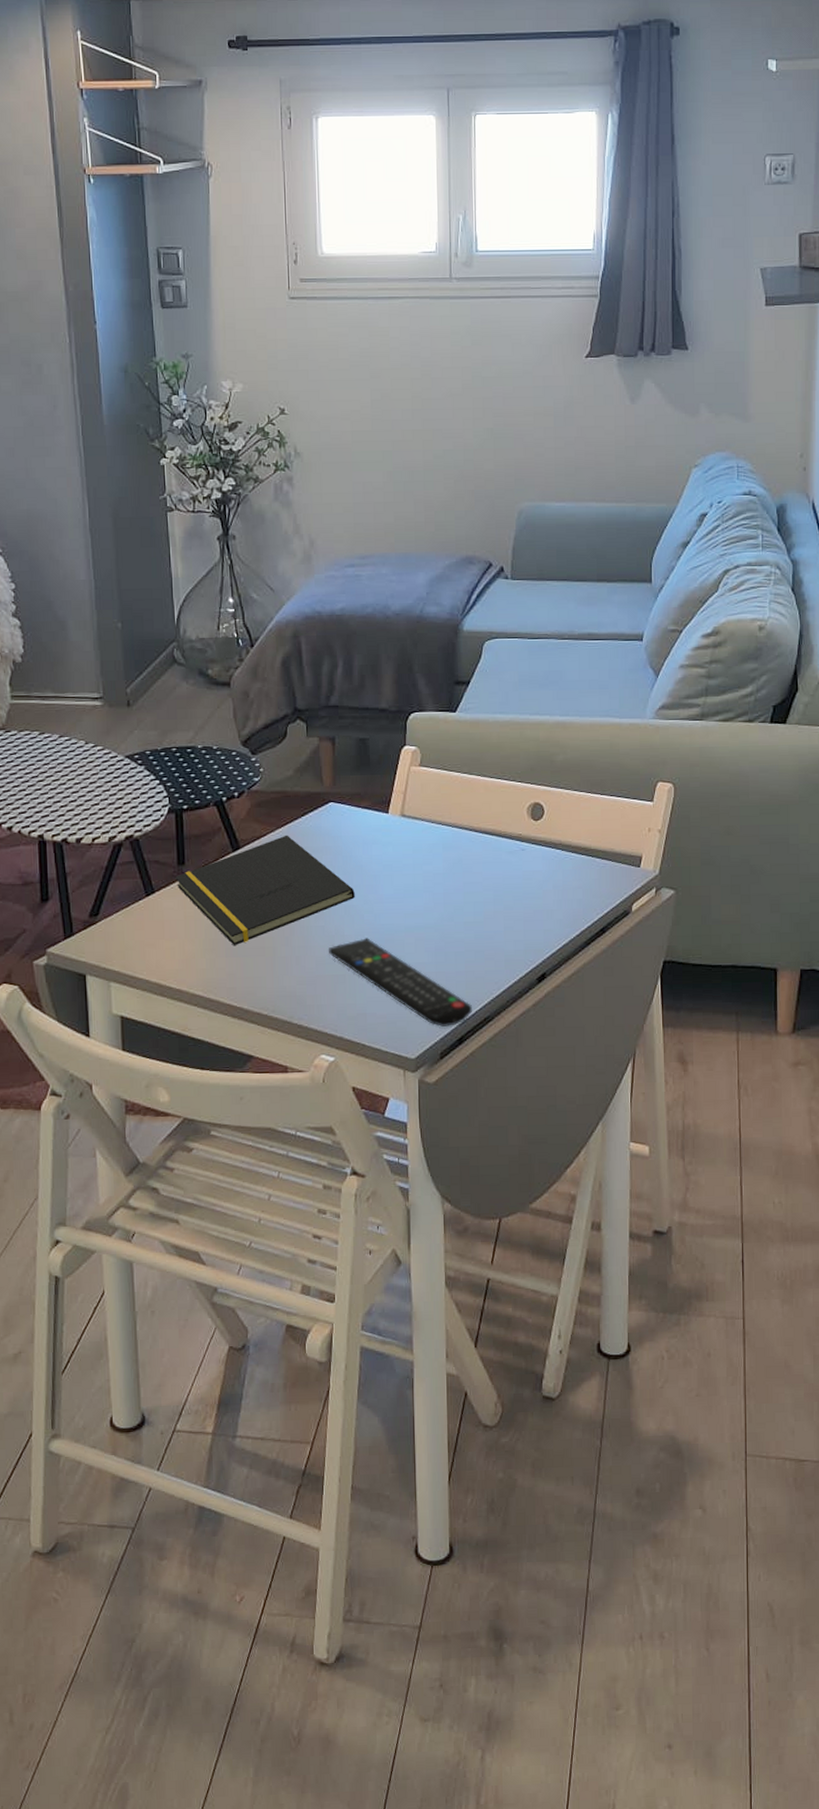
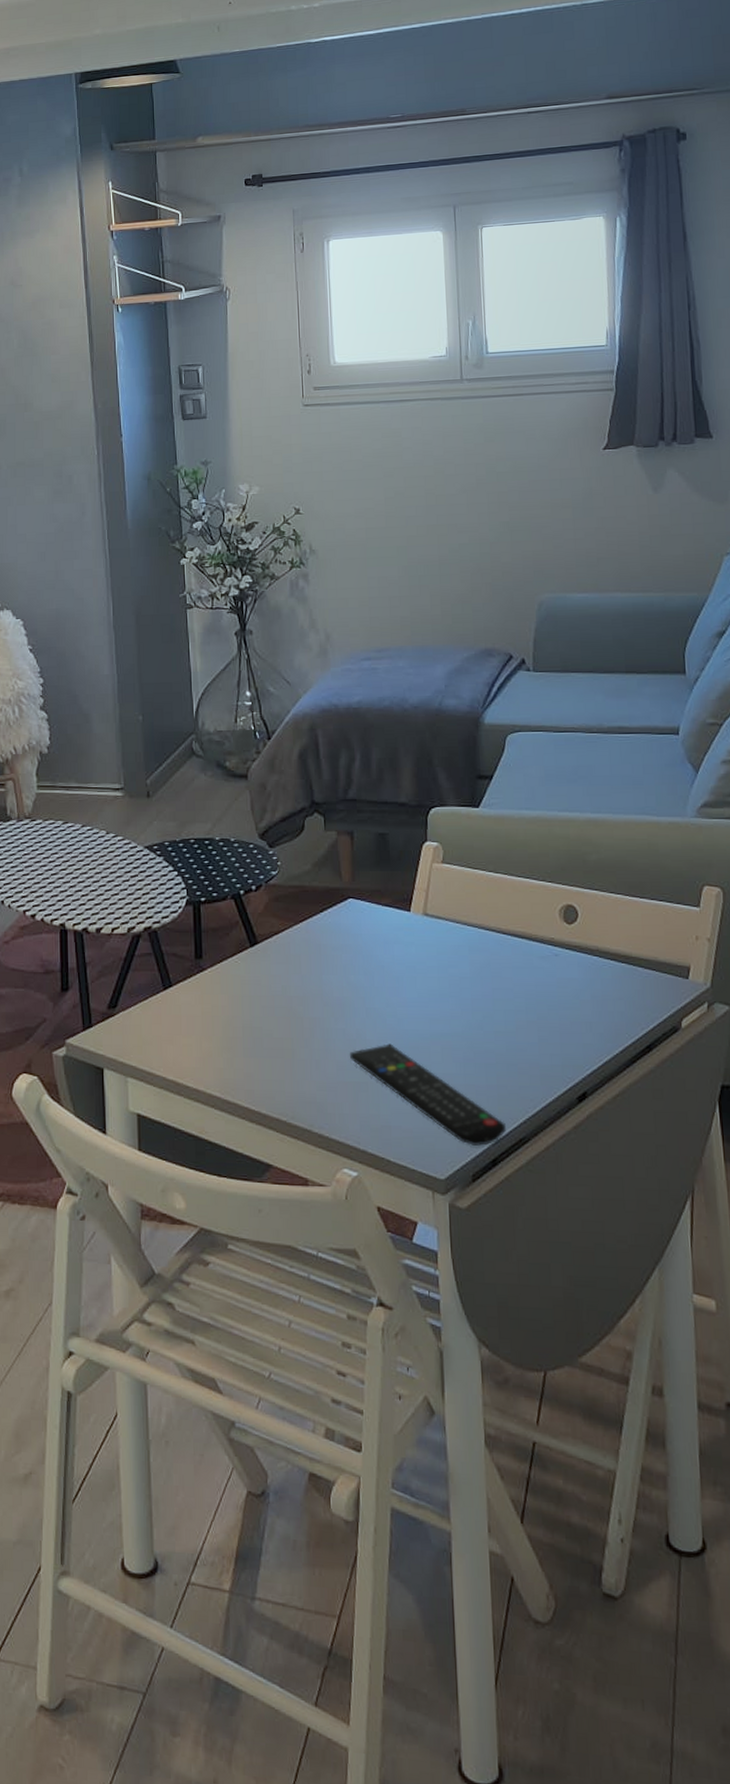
notepad: present [175,835,355,946] -> none [193,931,377,1046]

